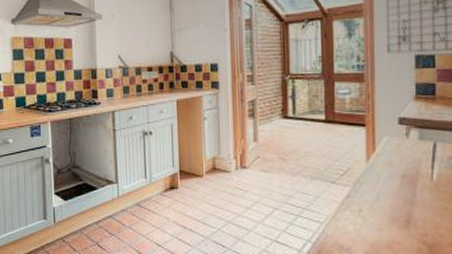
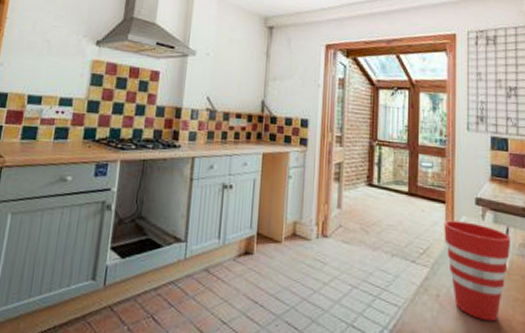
cup: none [365,141,439,230] -> present [444,220,511,322]

